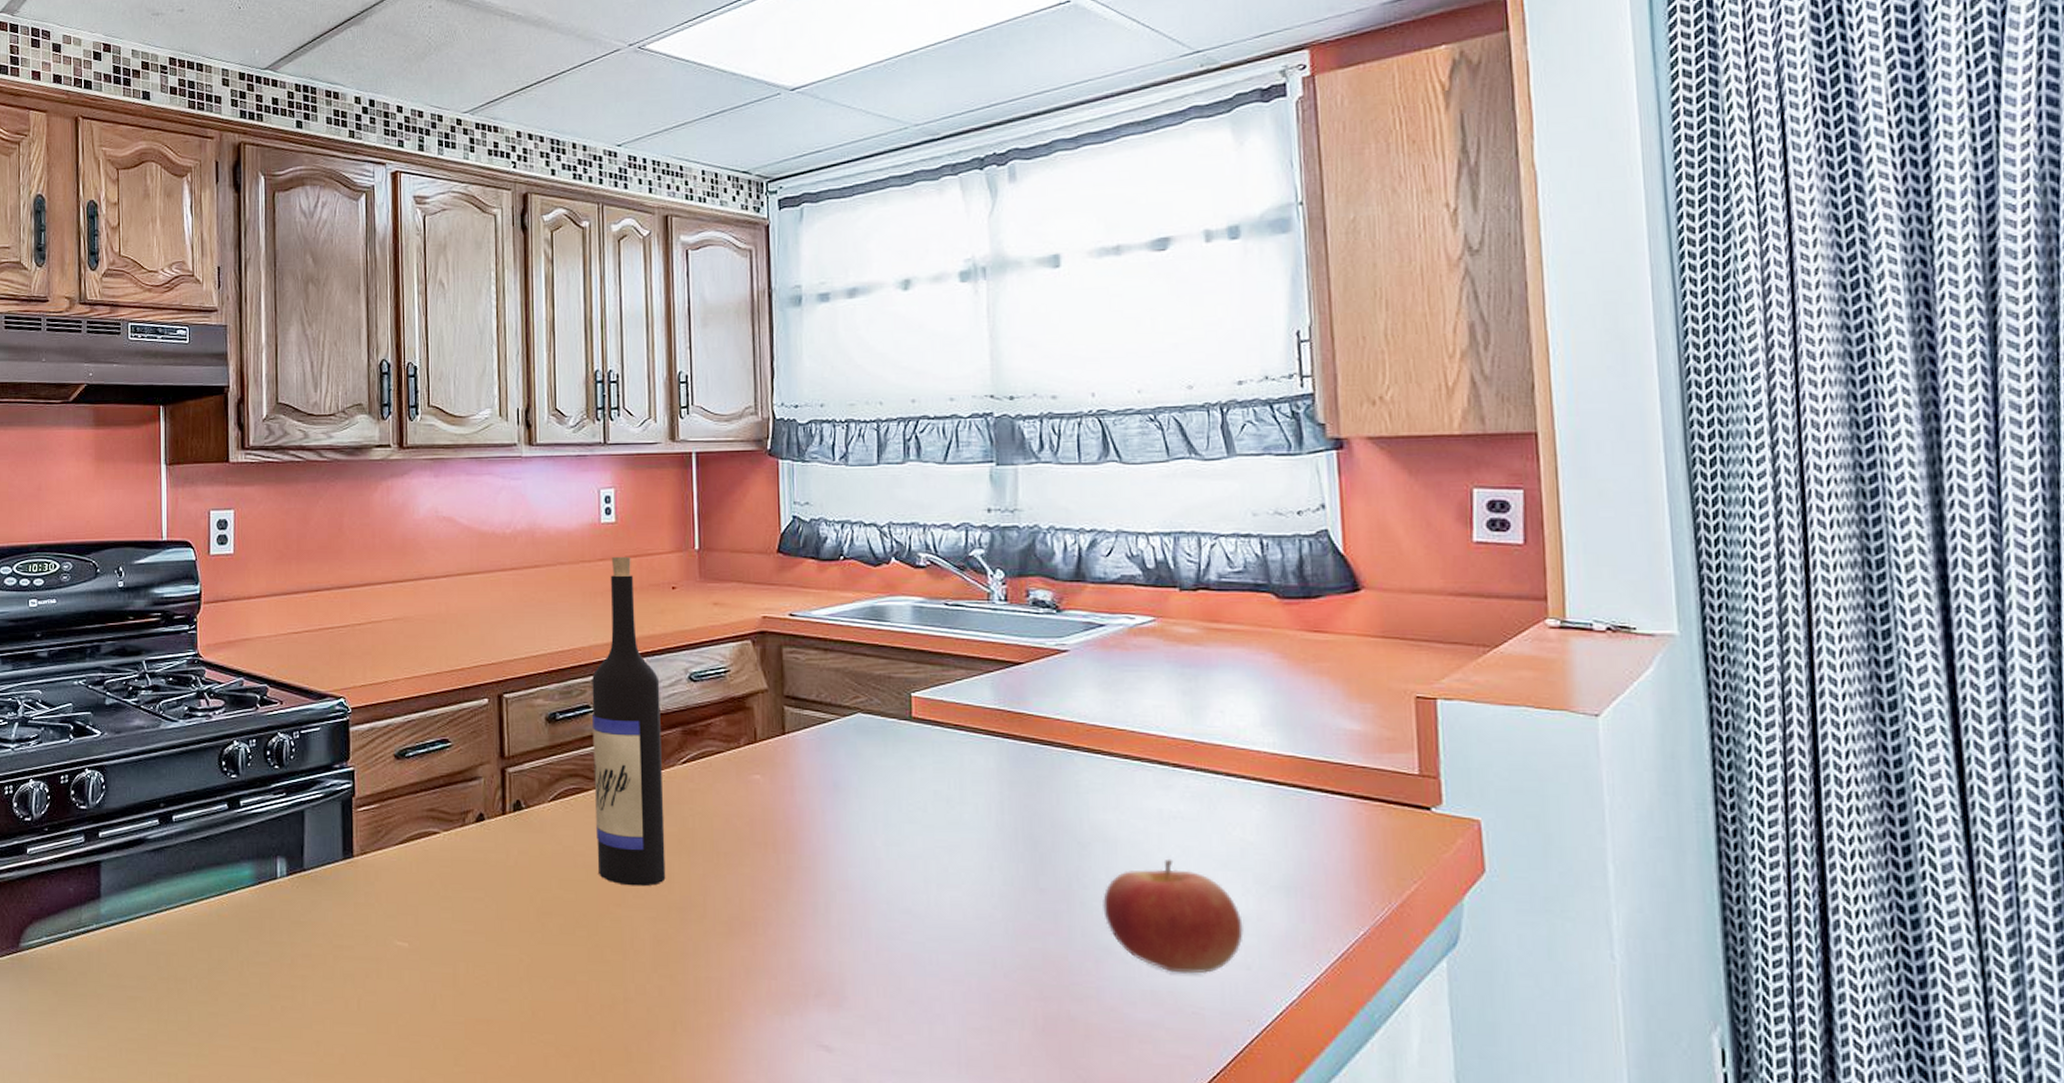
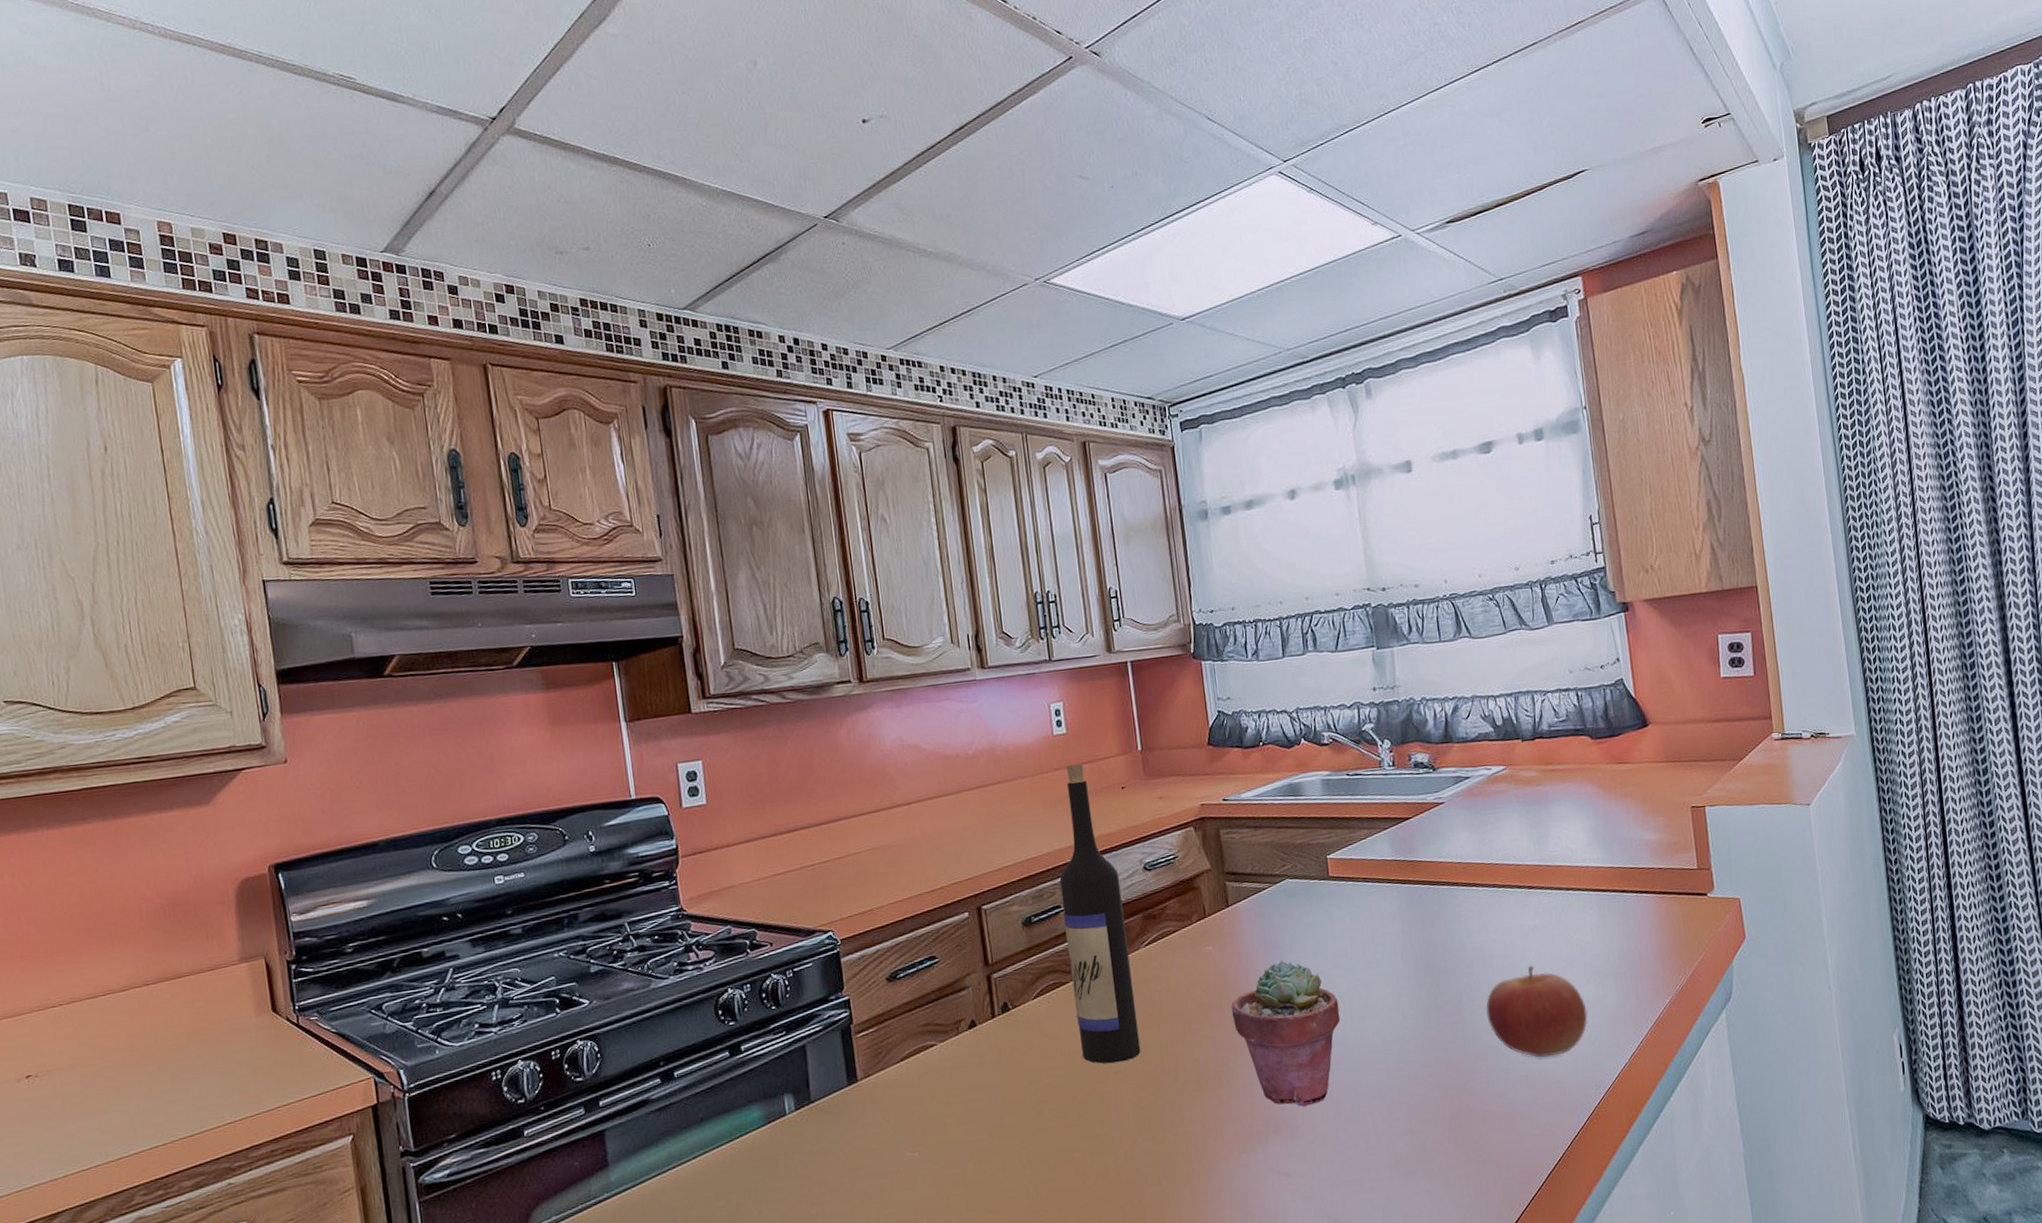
potted succulent: none [777,803,911,975] -> present [1231,959,1341,1107]

